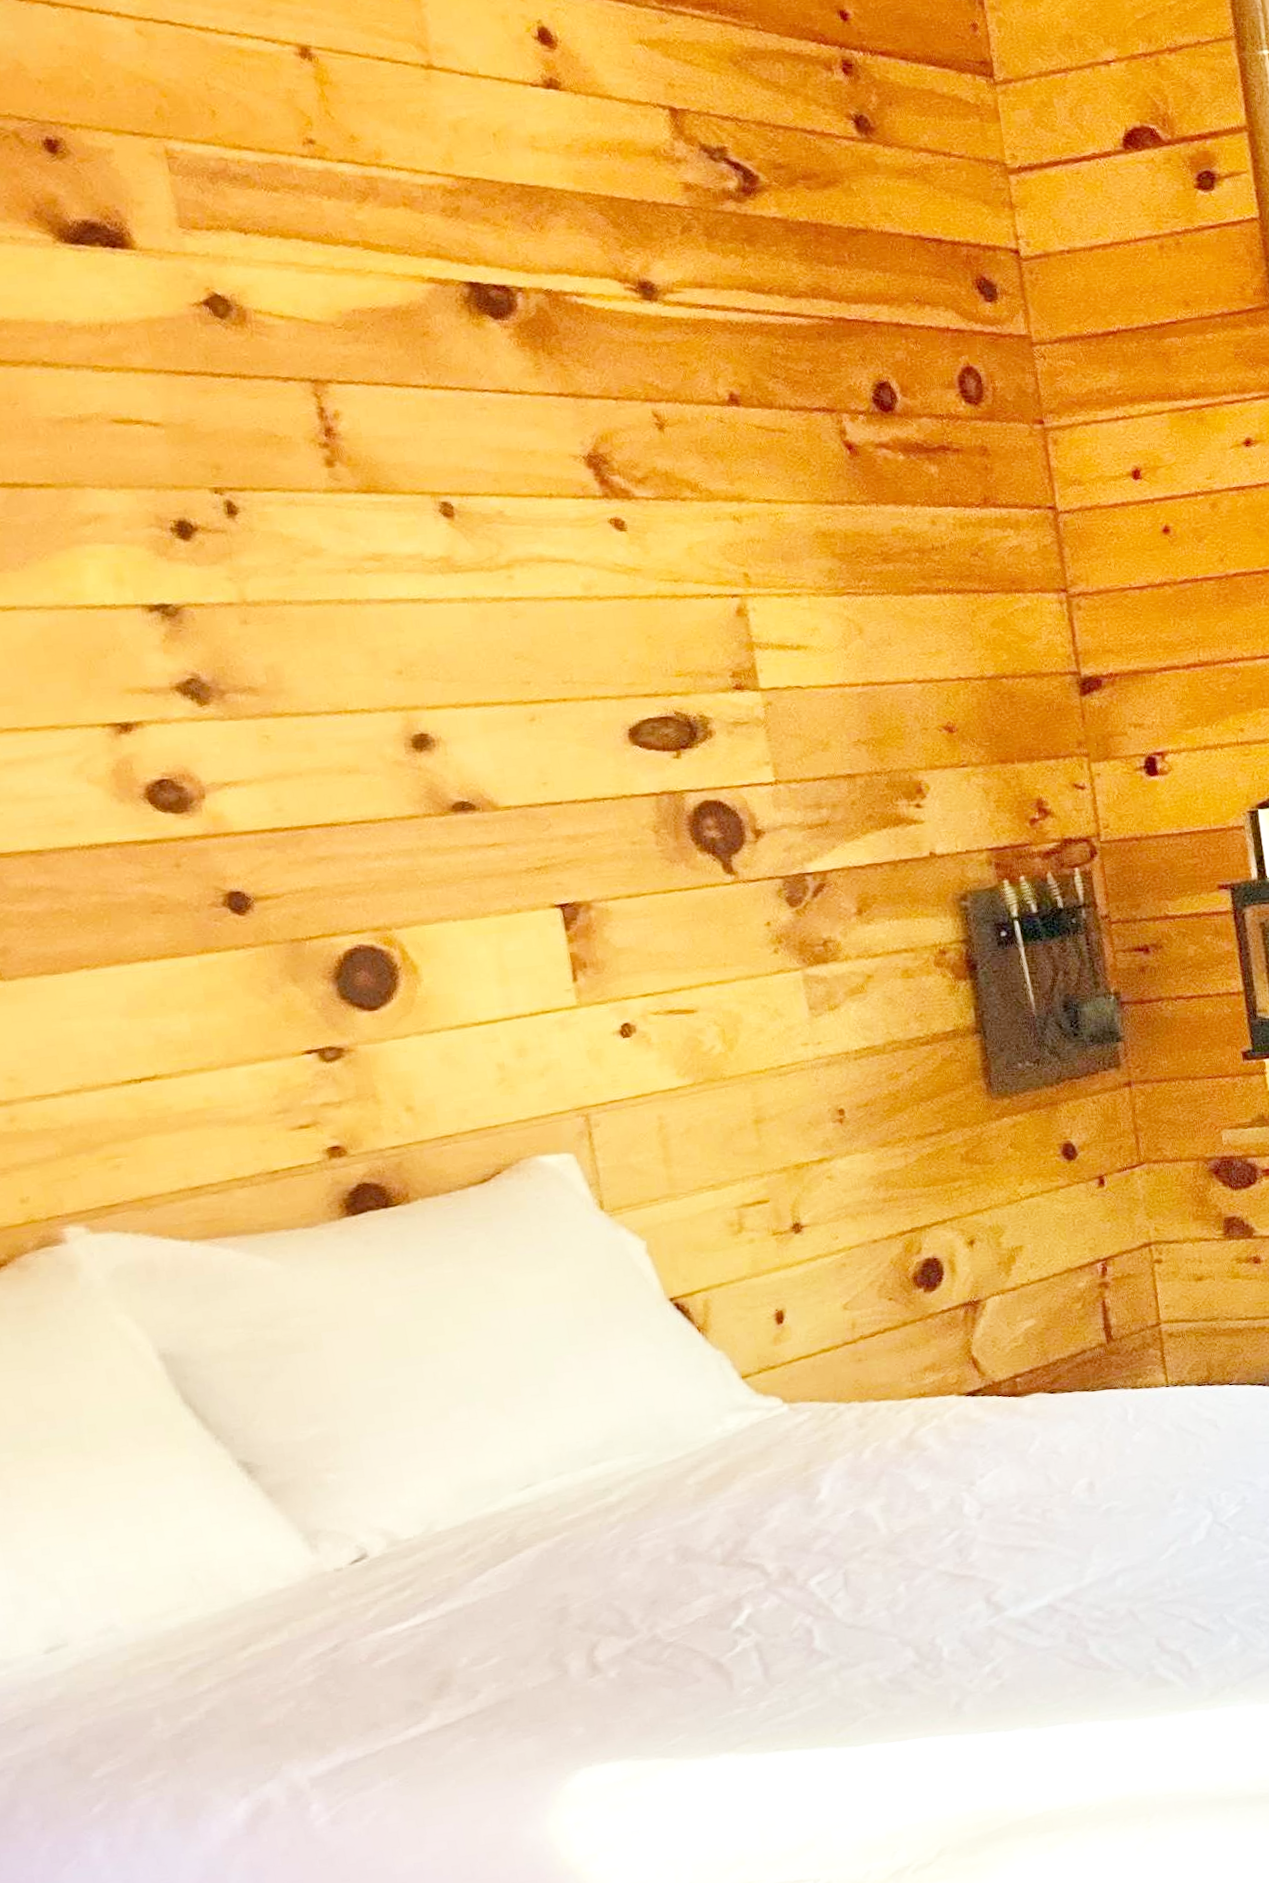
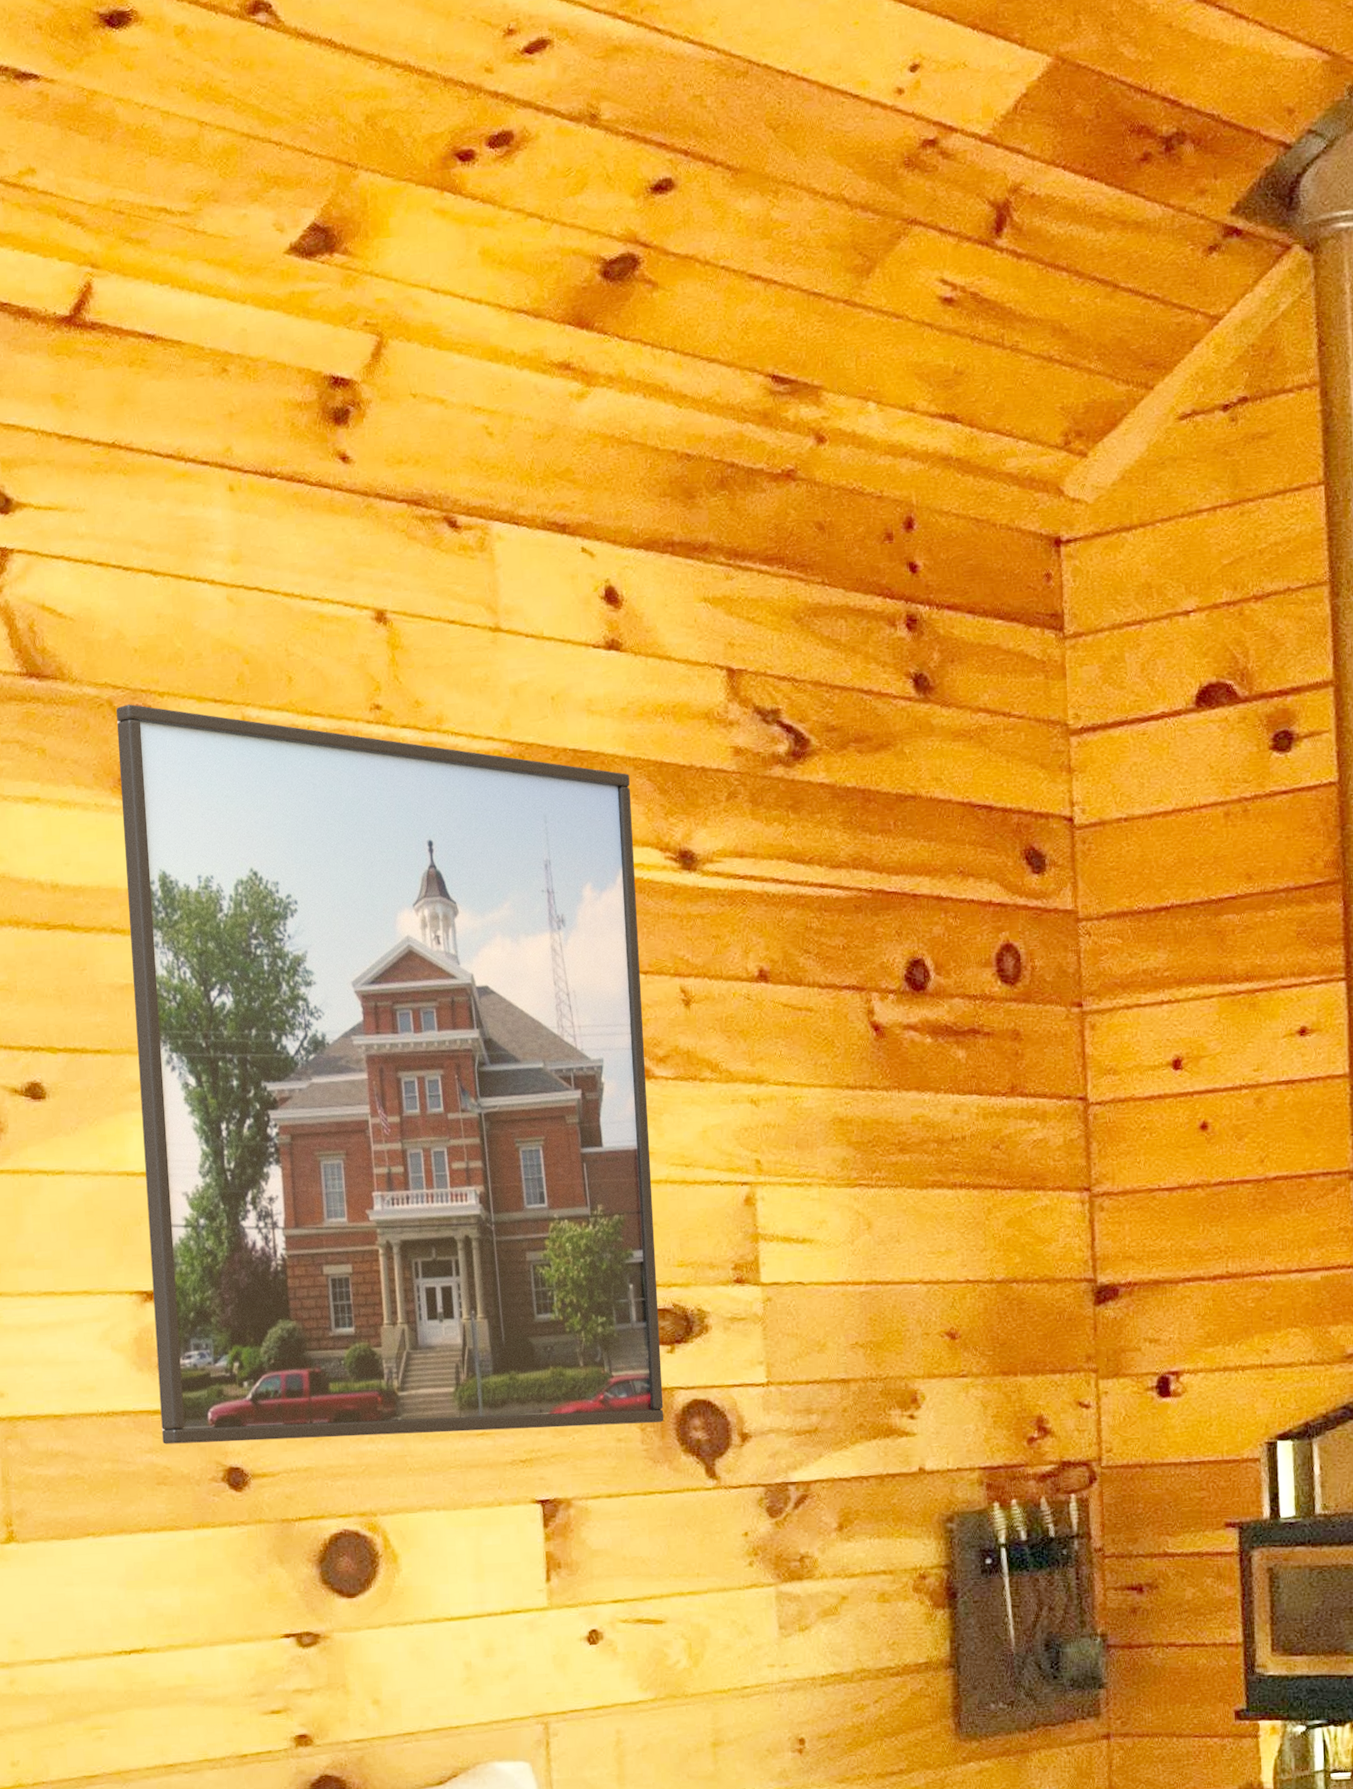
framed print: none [23,136,677,873] -> present [116,704,664,1444]

